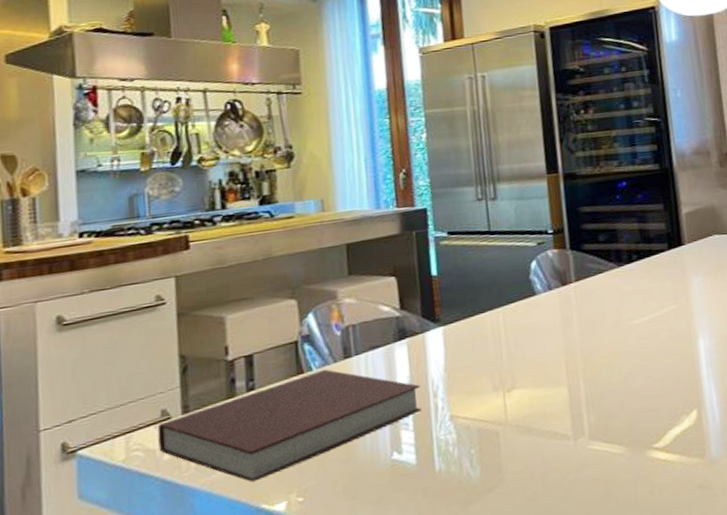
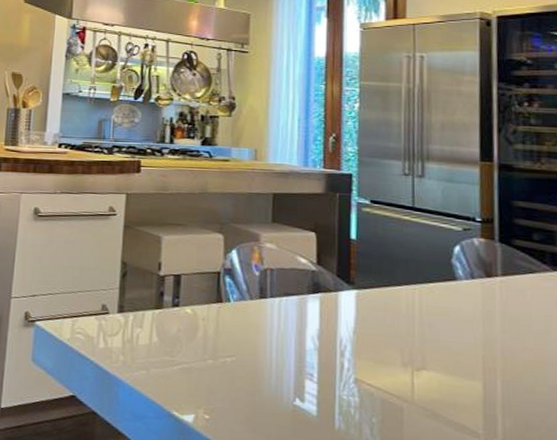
notebook: present [157,369,423,482] -> none [96,303,328,389]

